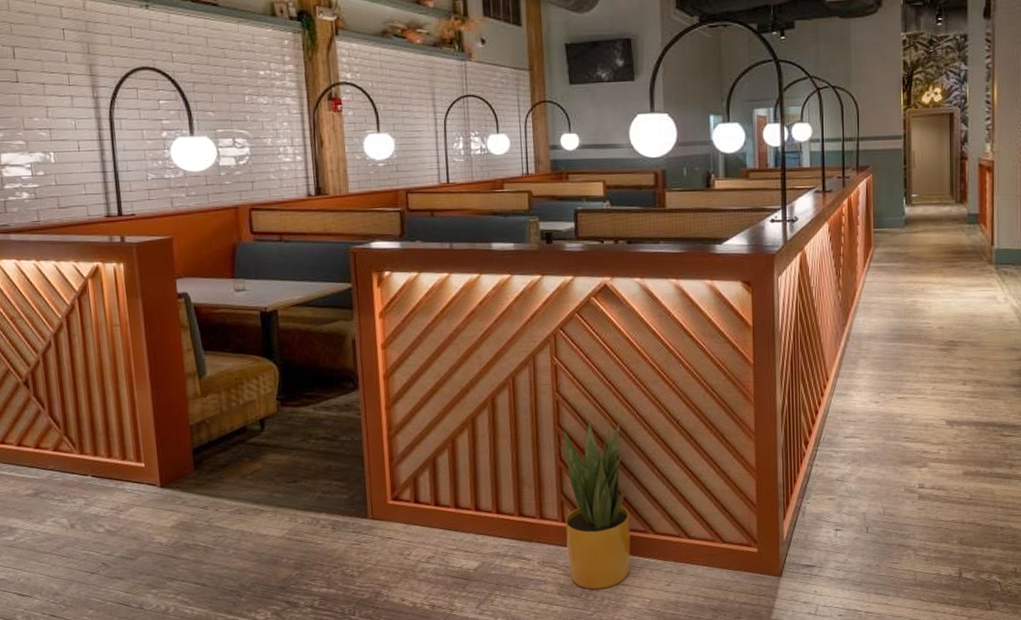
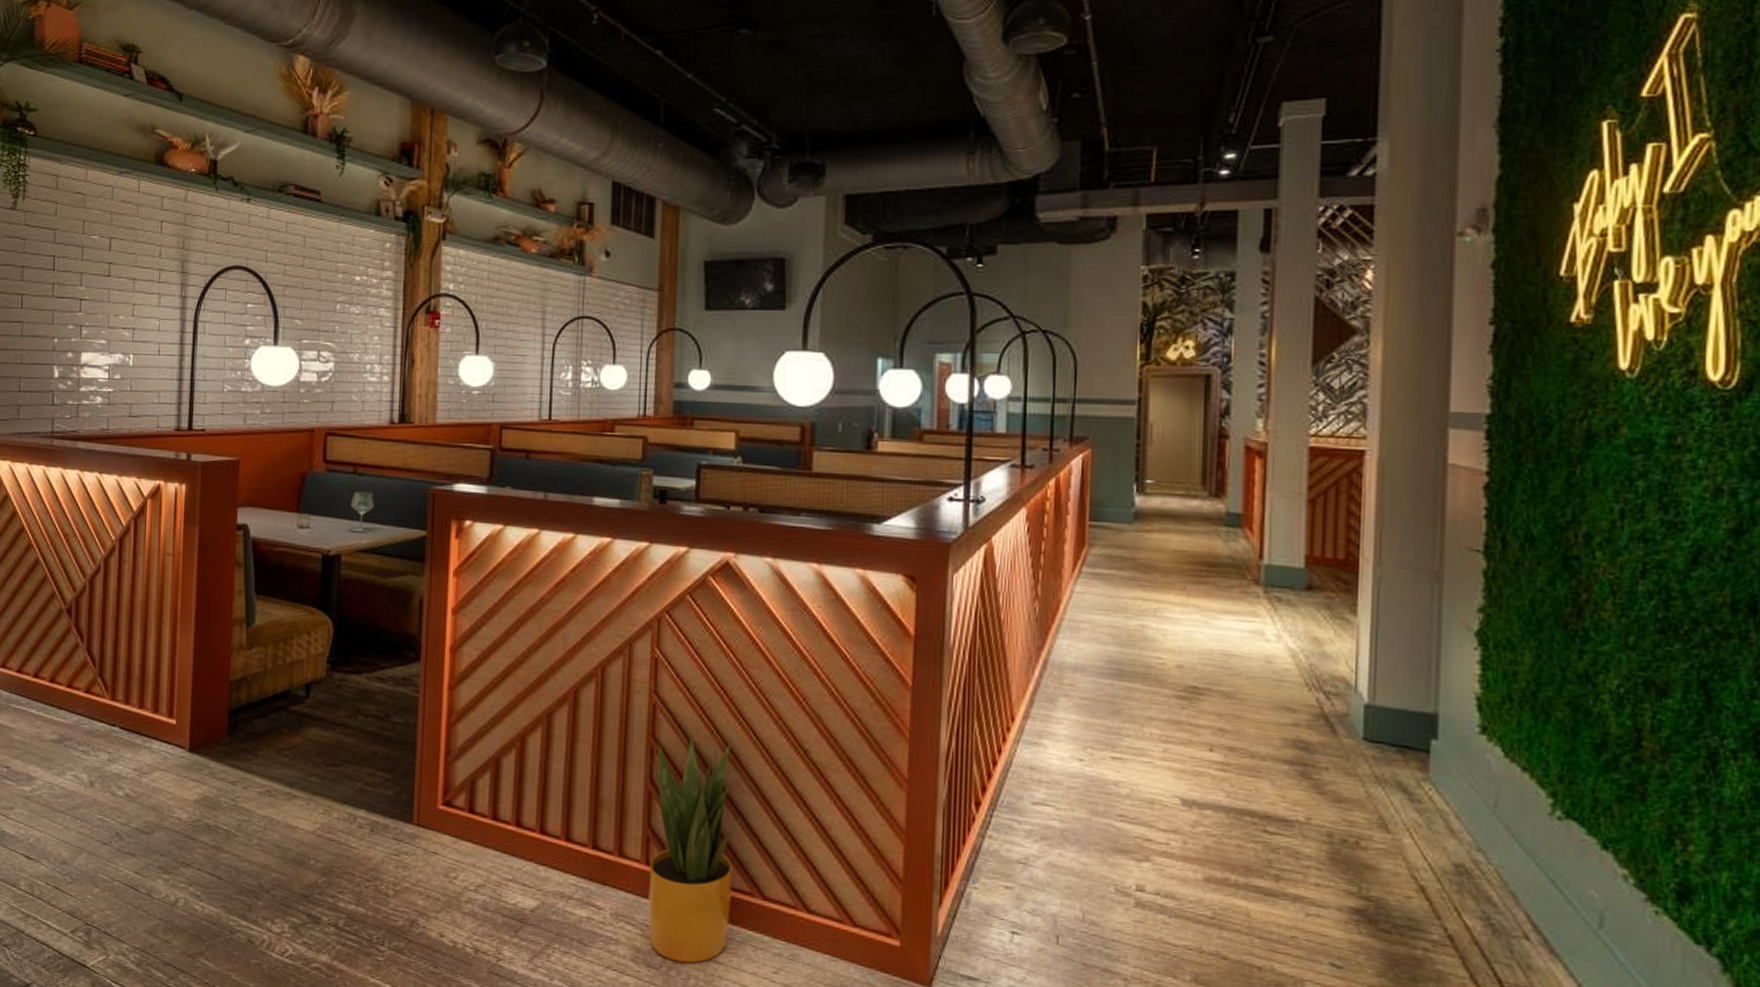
wine glass: none [280,255,302,290] -> present [351,491,374,533]

